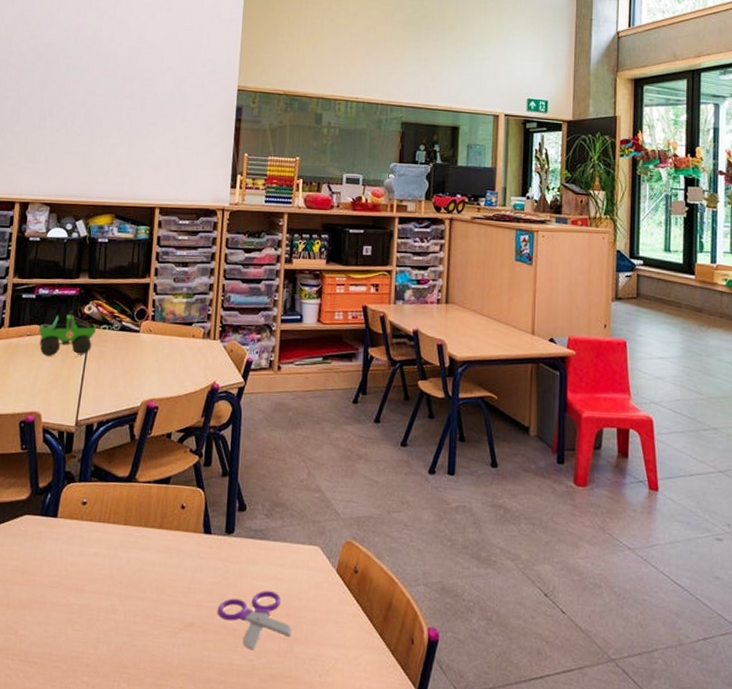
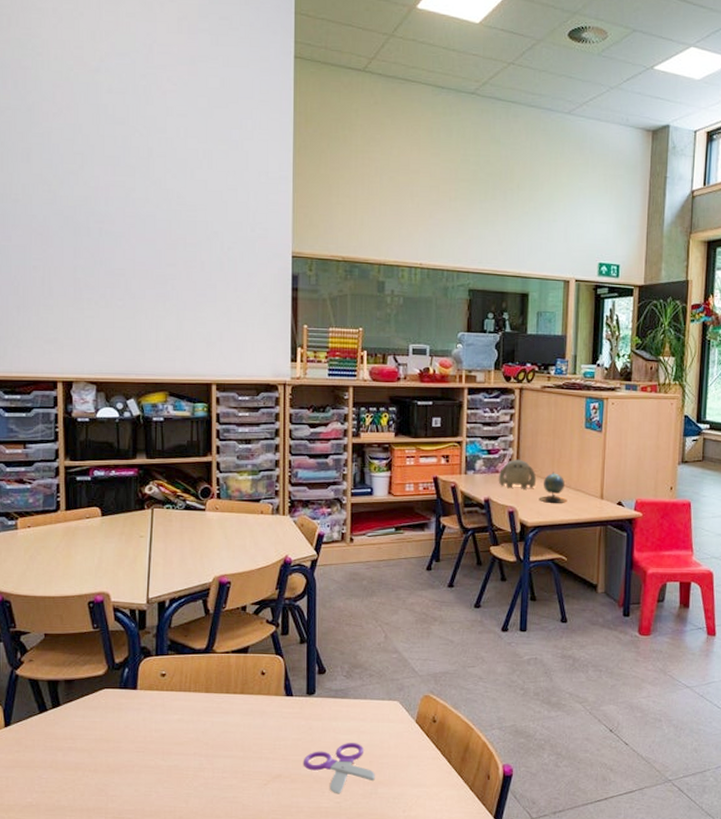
toy truck: present [39,310,97,356] -> none [98,491,160,537]
stuffed toy: none [427,290,466,322] -> present [498,459,537,489]
globe: none [468,304,498,338] -> present [539,472,568,503]

